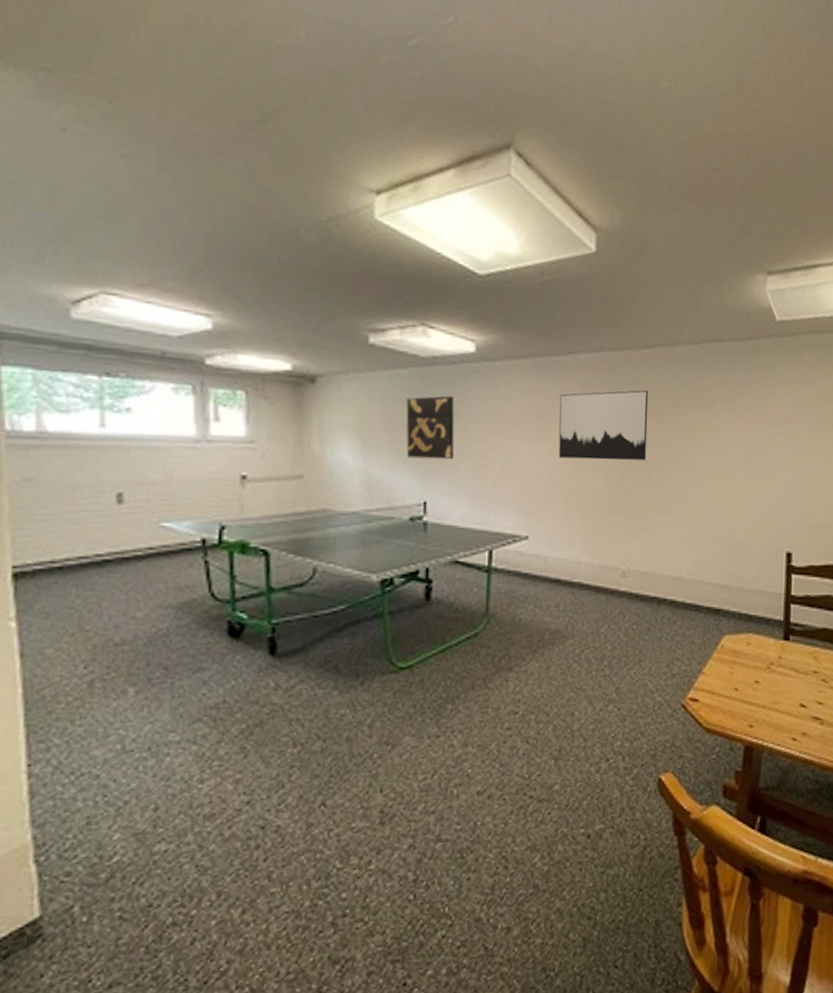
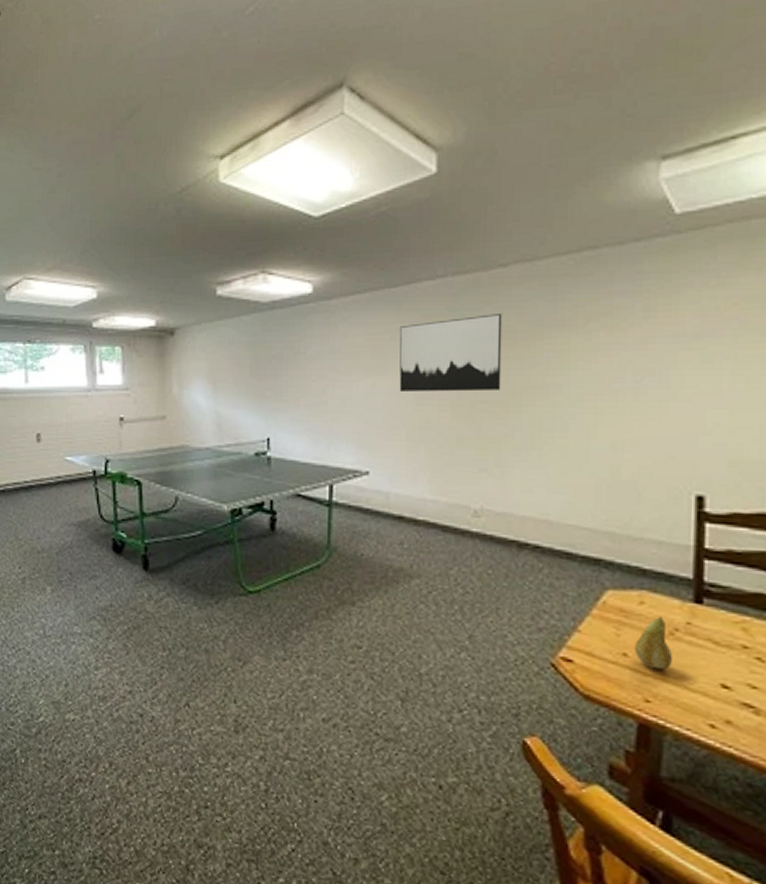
wall art: present [406,395,455,460] -> none [250,337,294,398]
fruit: none [742,653,770,699] -> present [634,616,674,670]

